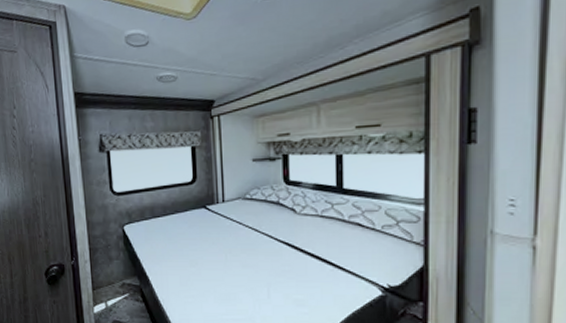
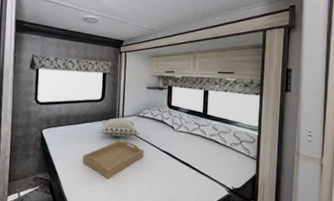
serving tray: none [177,232,257,281] -> present [82,140,144,179]
decorative pillow: none [196,203,250,229] -> present [100,118,141,138]

